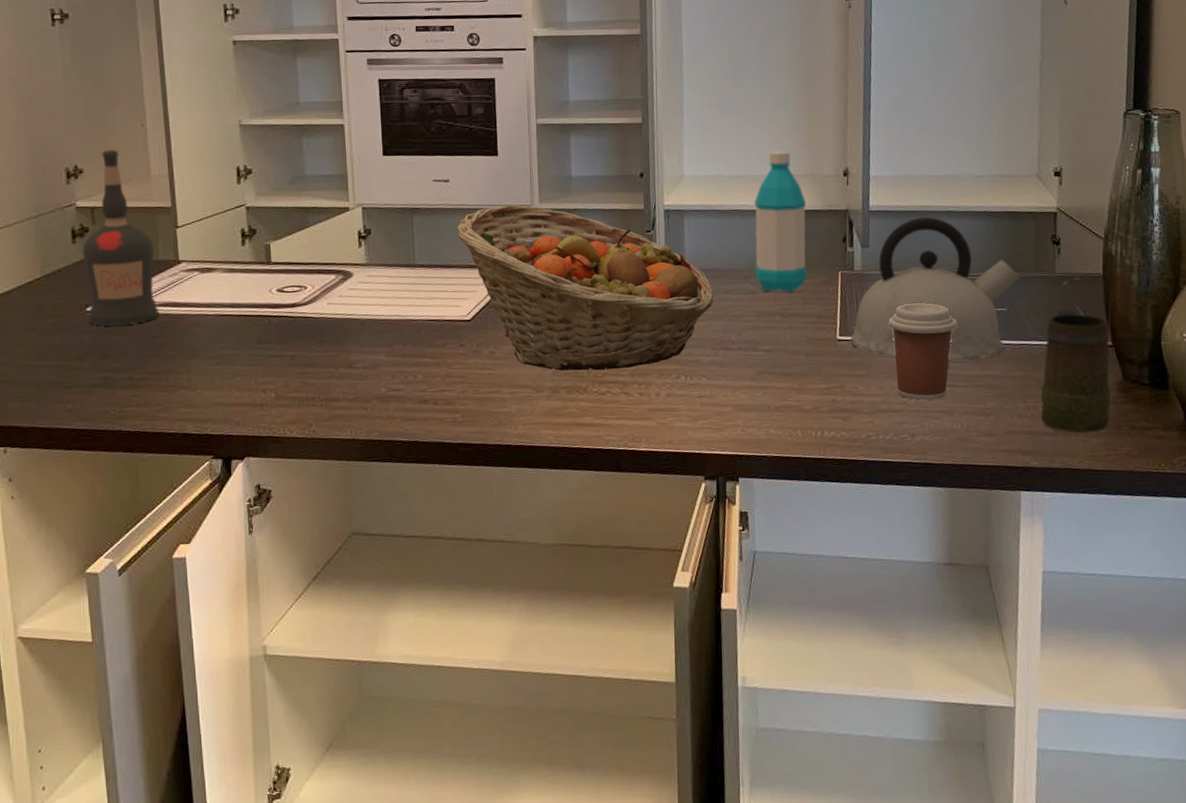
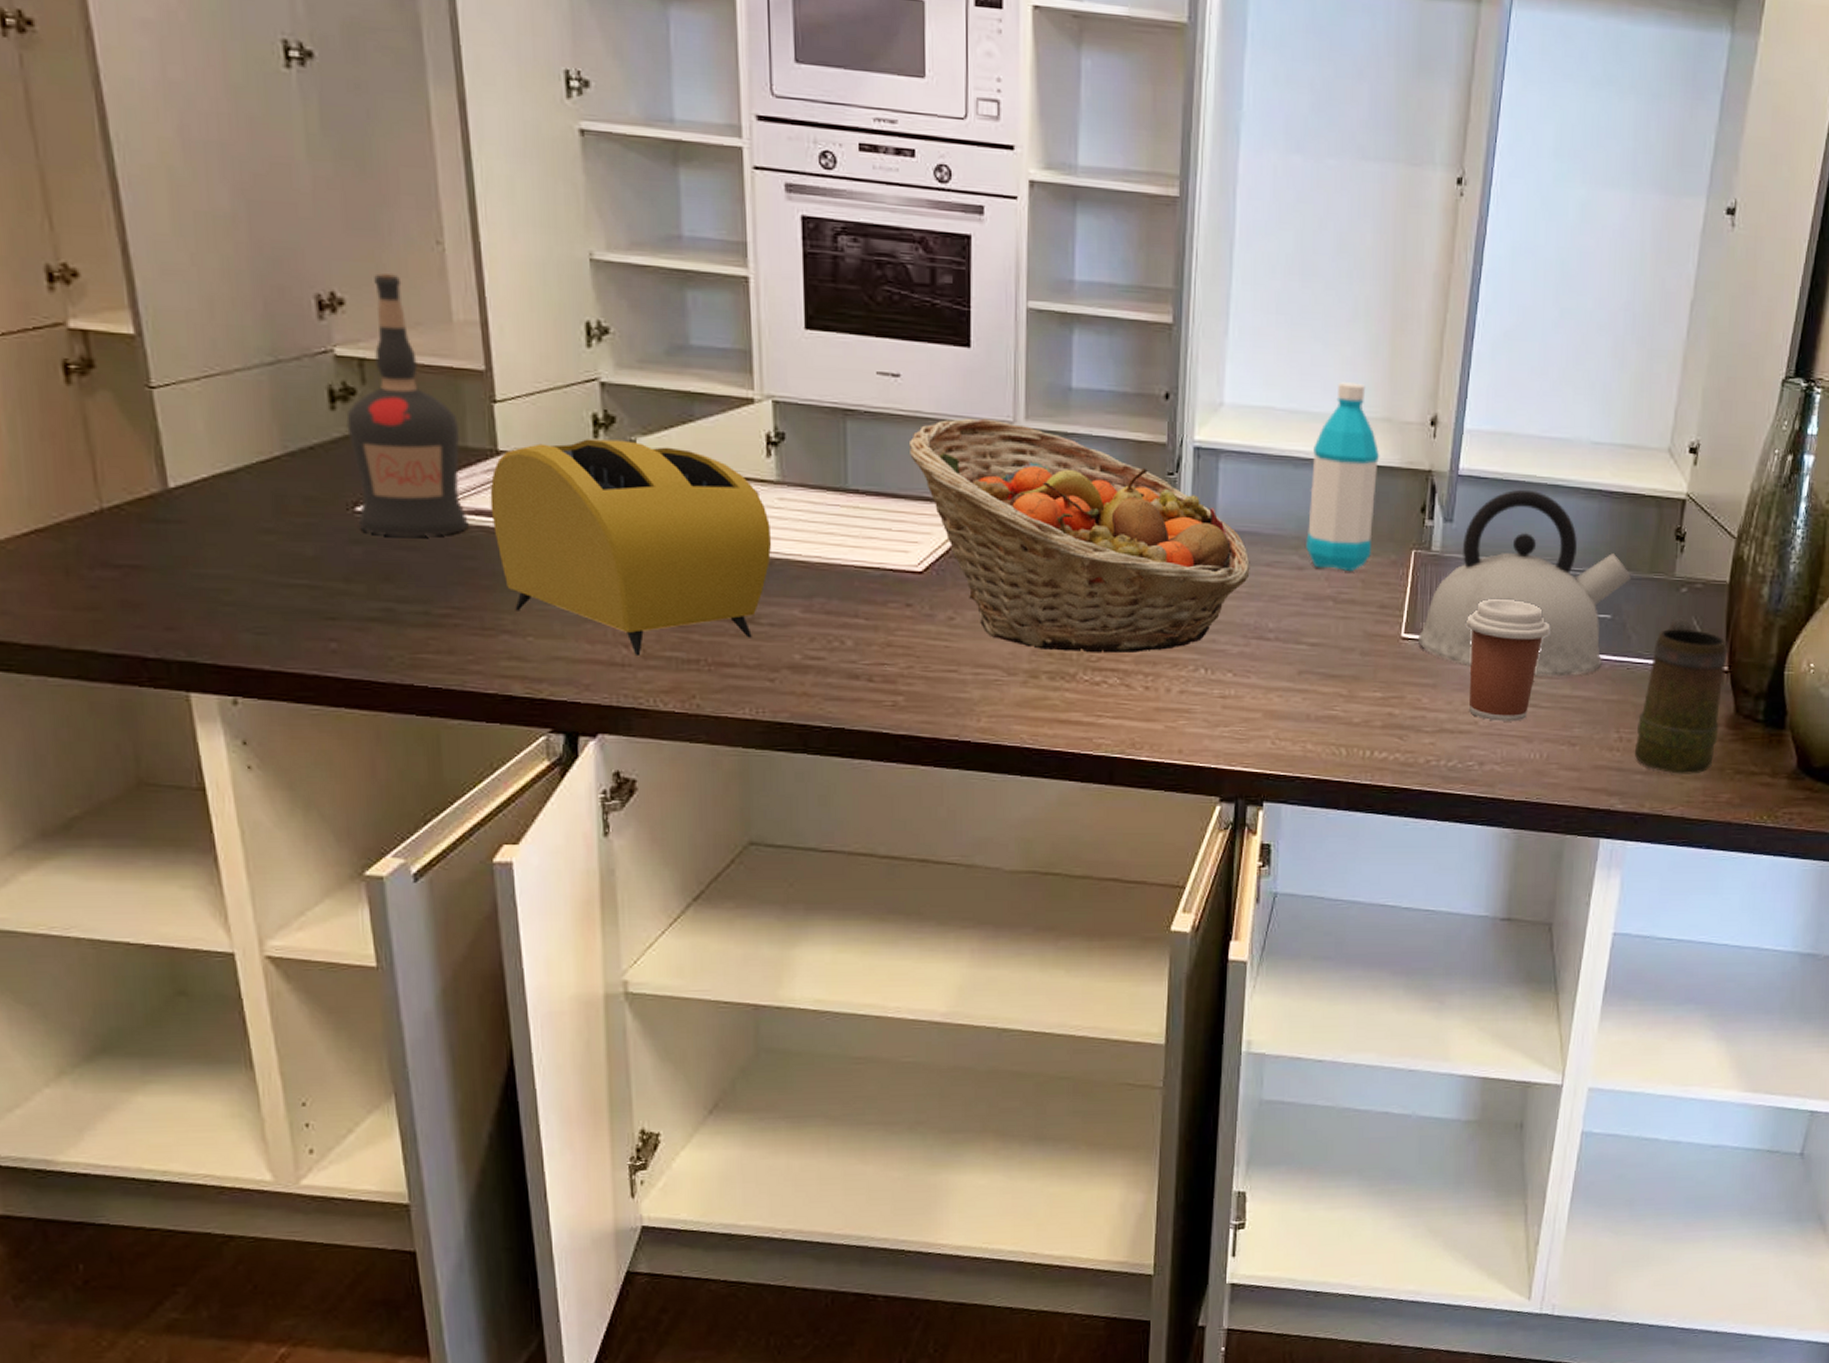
toaster: none [173,245,364,398] -> present [490,439,772,657]

